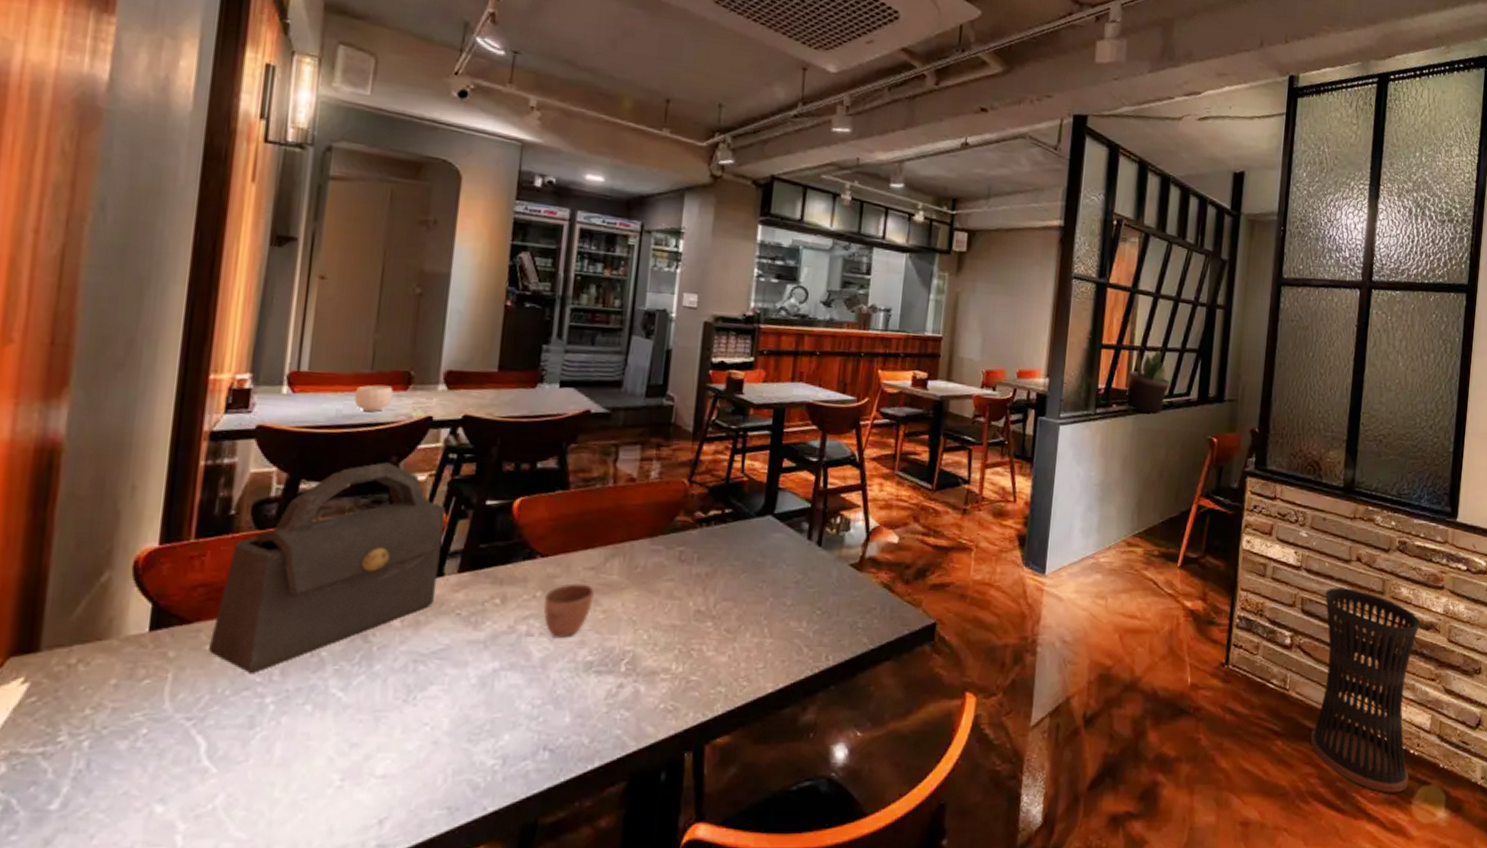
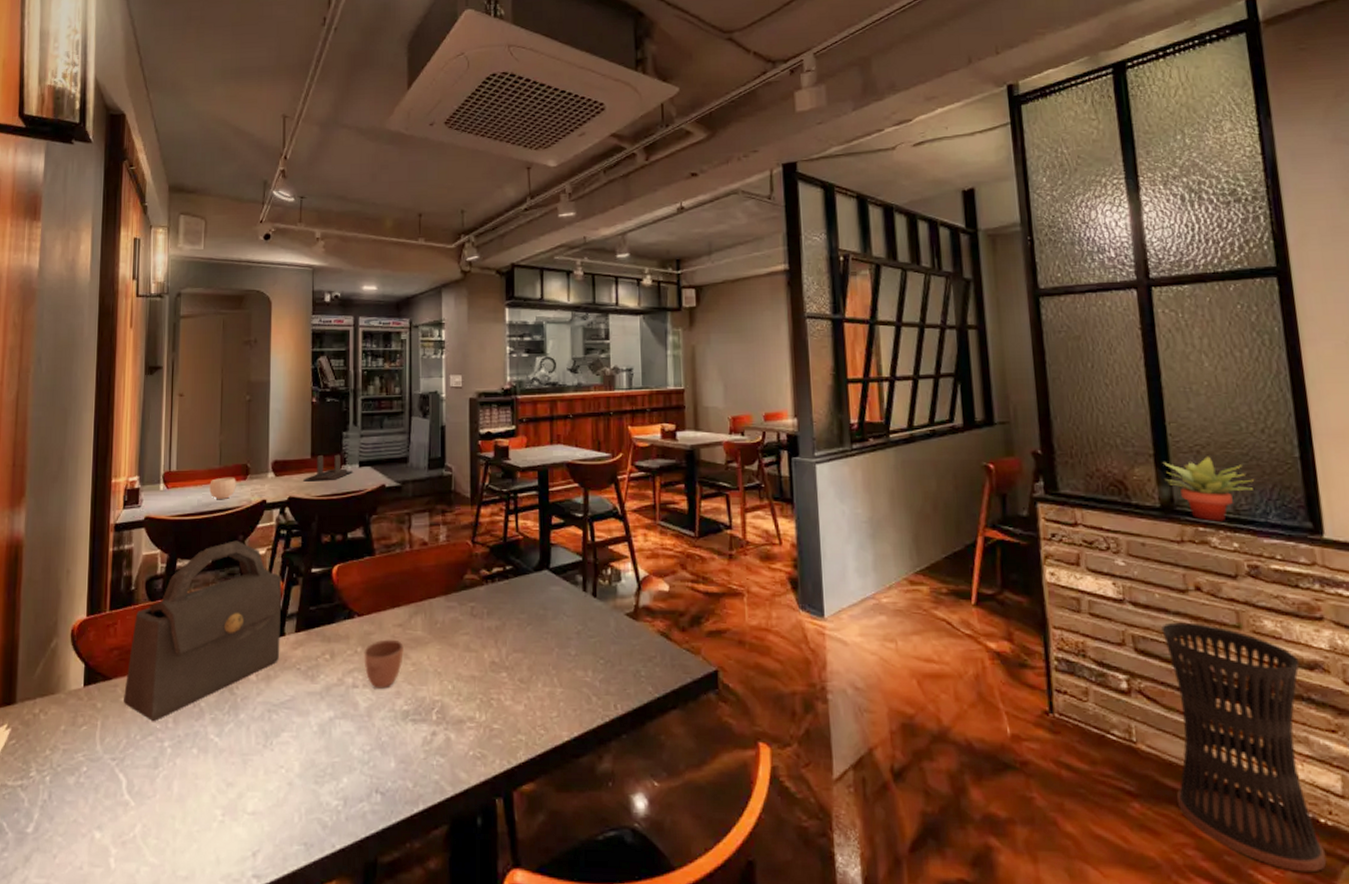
napkin holder: none [485,369,551,400] -> present [303,454,353,482]
planter: present [1125,346,1171,415] -> none [882,377,930,445]
succulent plant: none [1350,445,1418,503] -> present [1162,456,1255,521]

